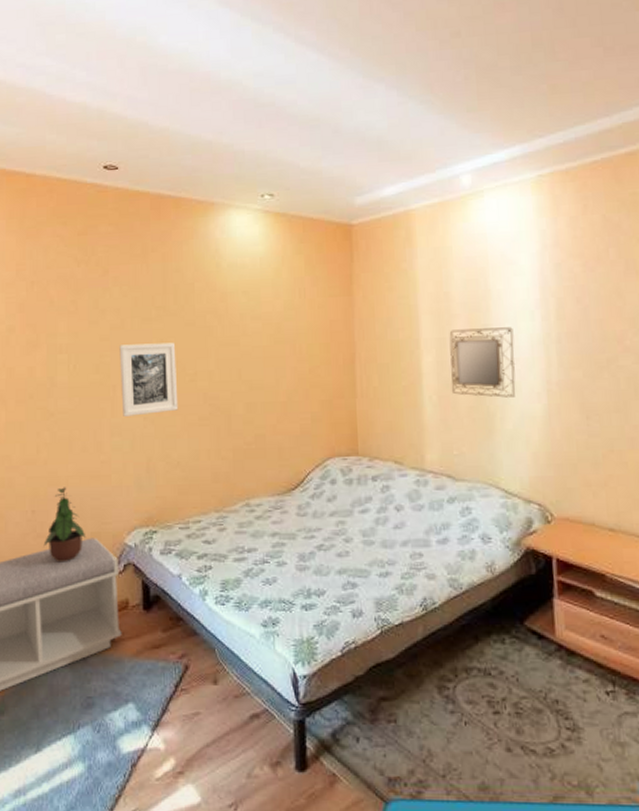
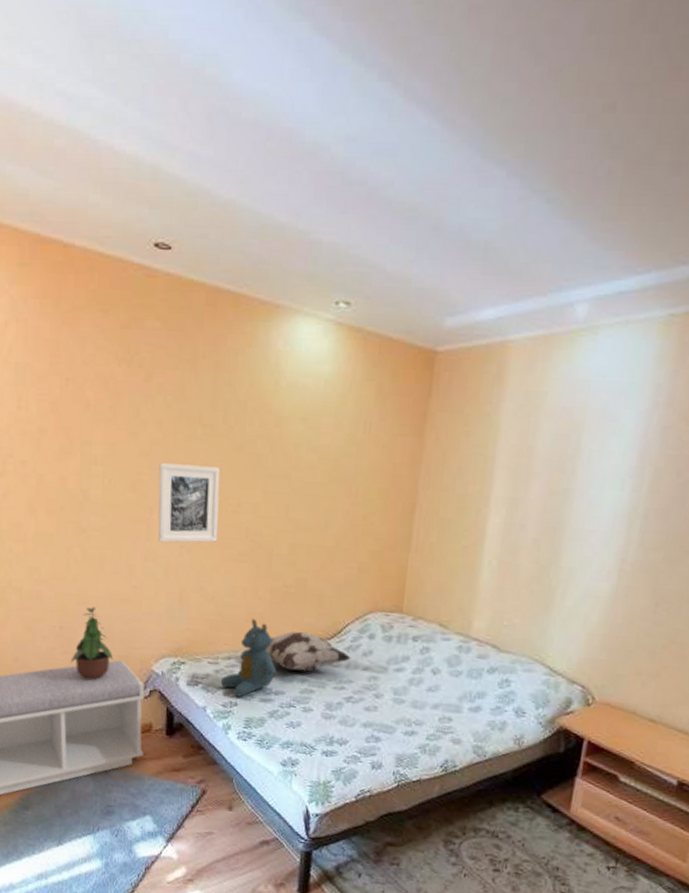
teddy bear: none [193,479,246,559] -> present [220,619,276,697]
decorative pillow: none [234,485,317,525] -> present [266,632,352,672]
home mirror: present [449,327,516,398] -> none [514,490,597,573]

